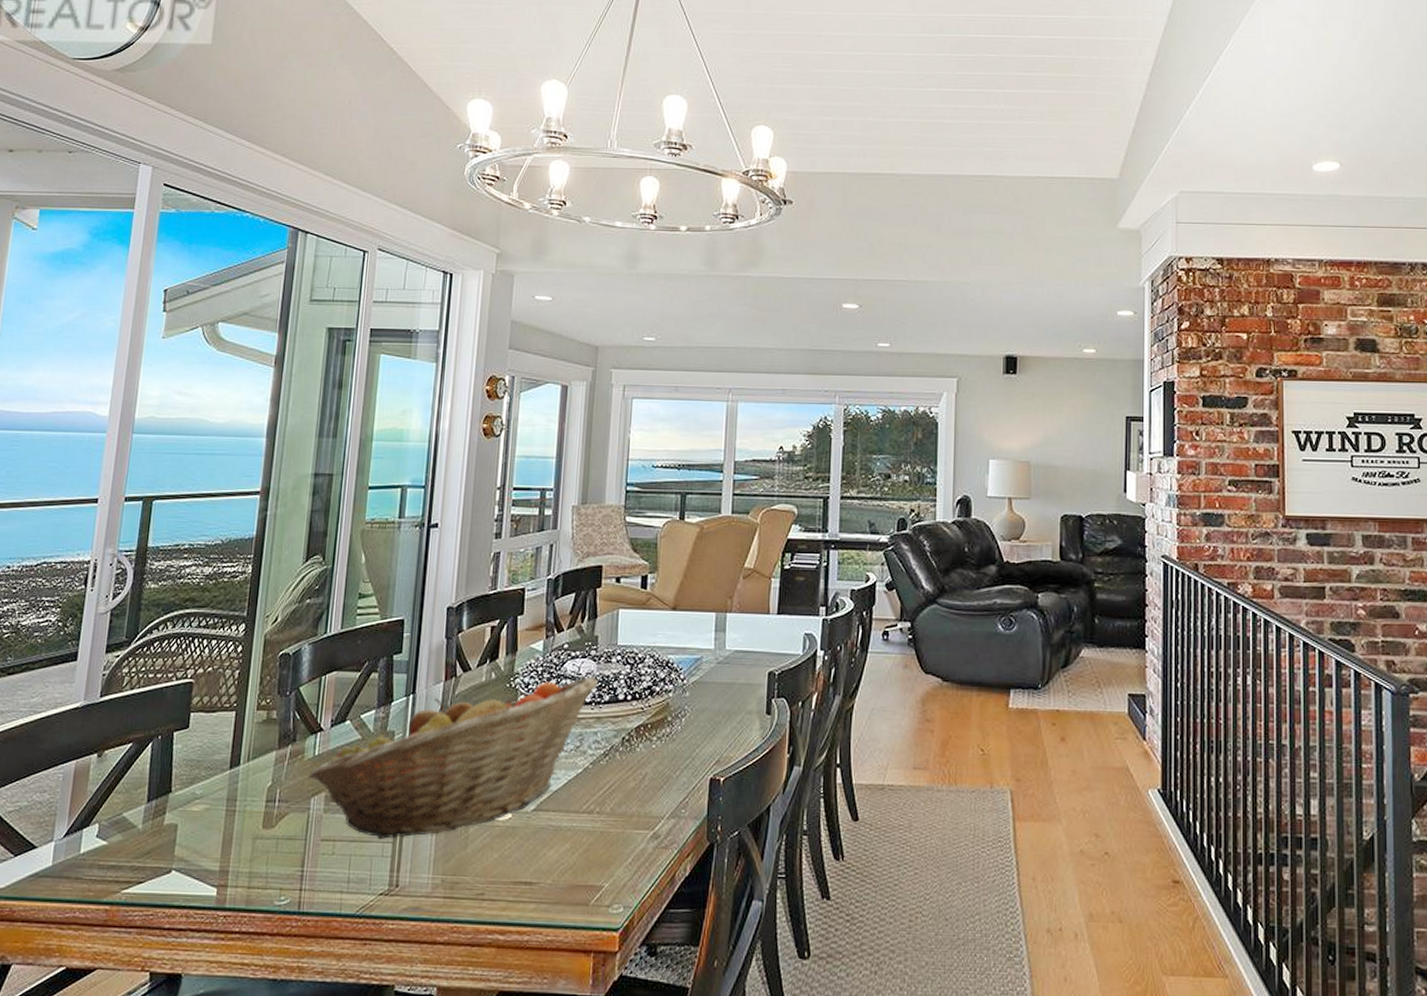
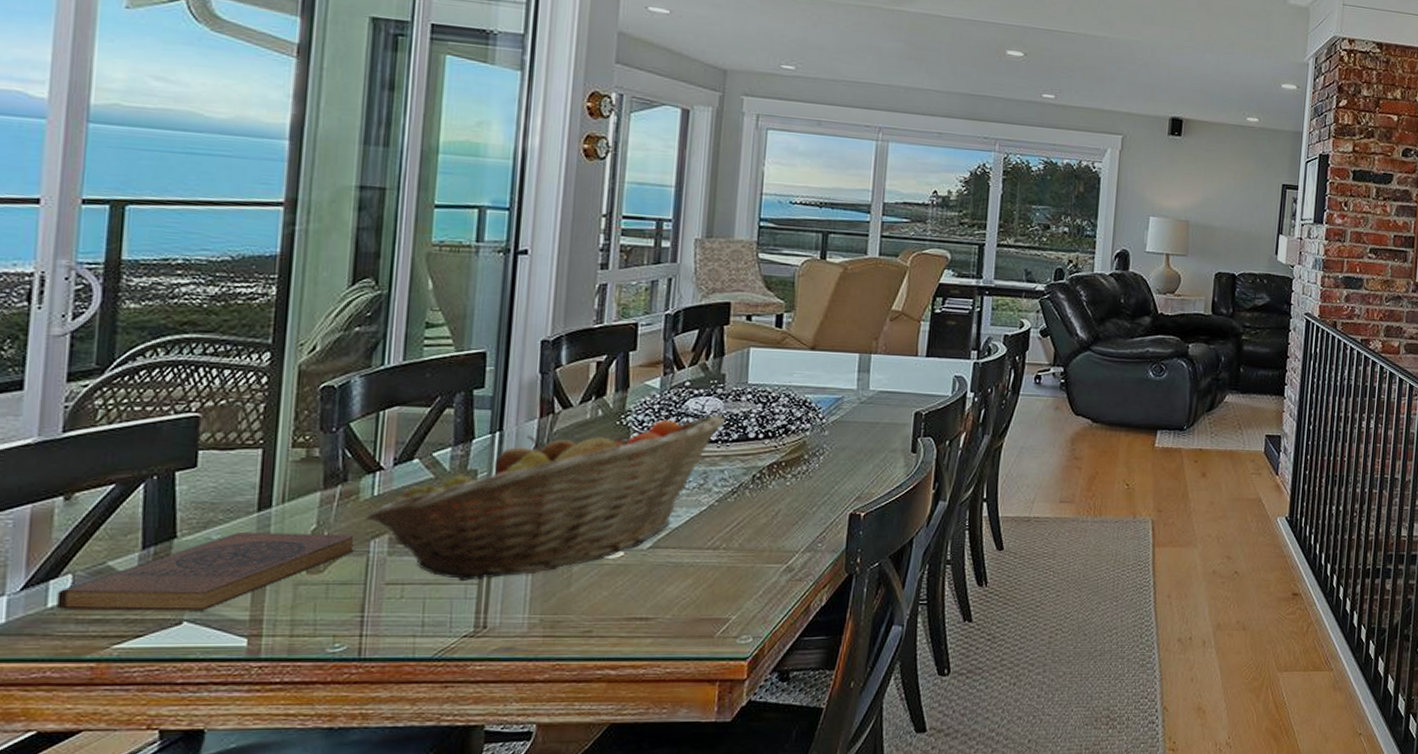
book: none [86,788,301,861] -> present [57,533,356,611]

